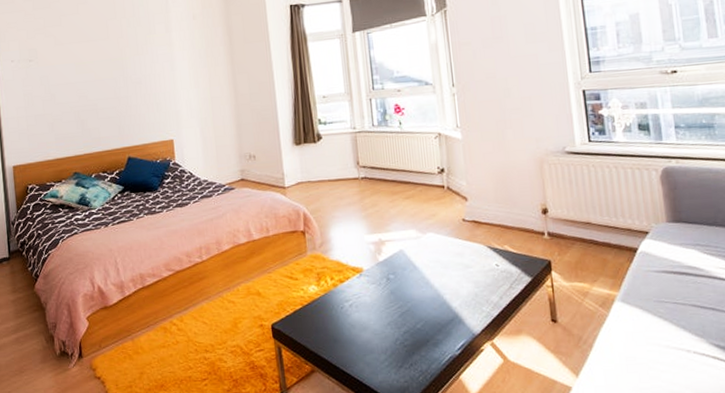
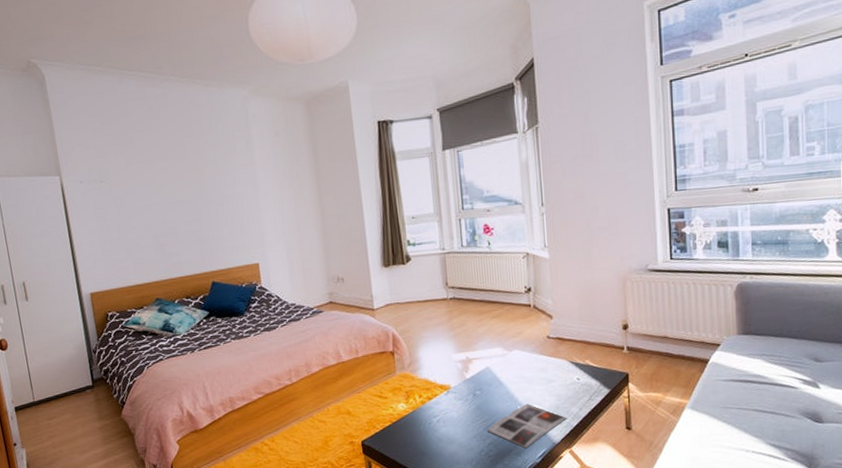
magazine: none [402,290,486,339] -> present [487,404,566,449]

